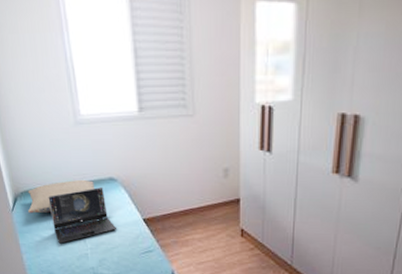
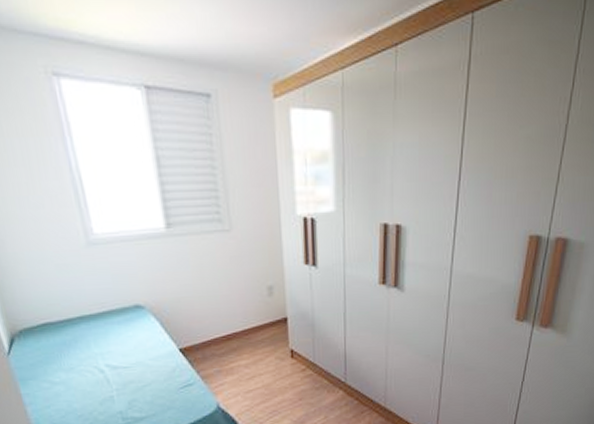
pillow: present [27,179,94,214] -> none [28,309,117,356]
laptop: present [48,187,116,244] -> none [56,317,147,388]

